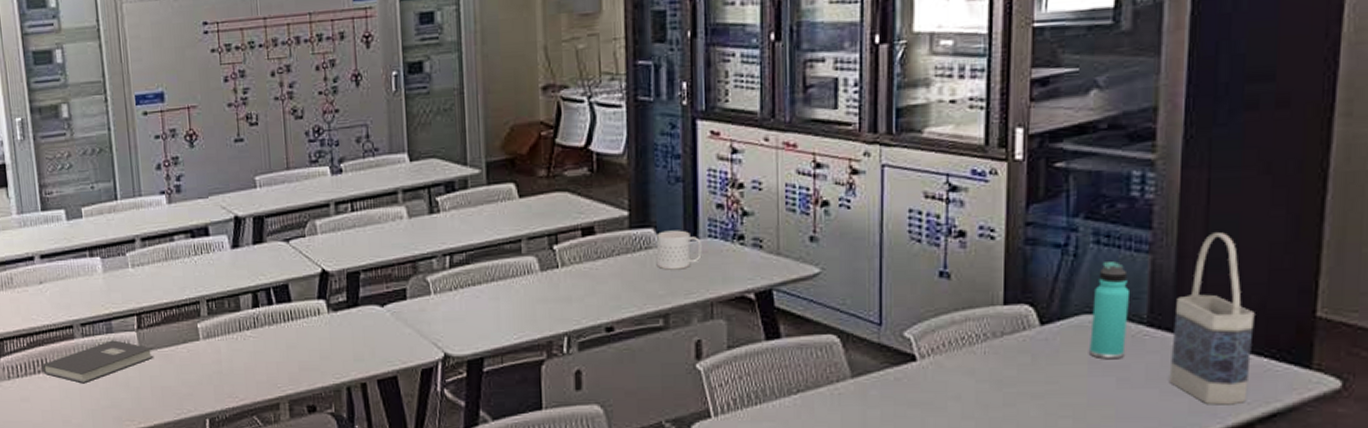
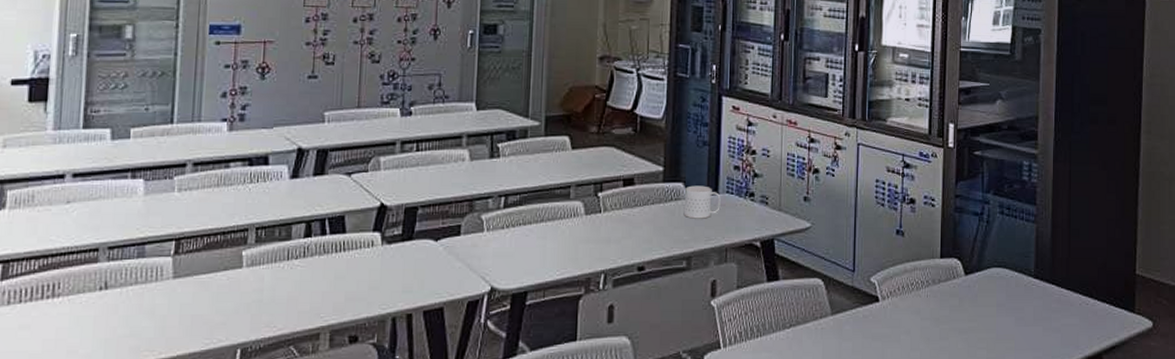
book: present [42,340,154,384] -> none [53,265,189,311]
thermos bottle: present [1090,260,1129,360] -> none [998,227,1022,303]
bag: present [1168,232,1255,405] -> none [1048,210,1100,340]

